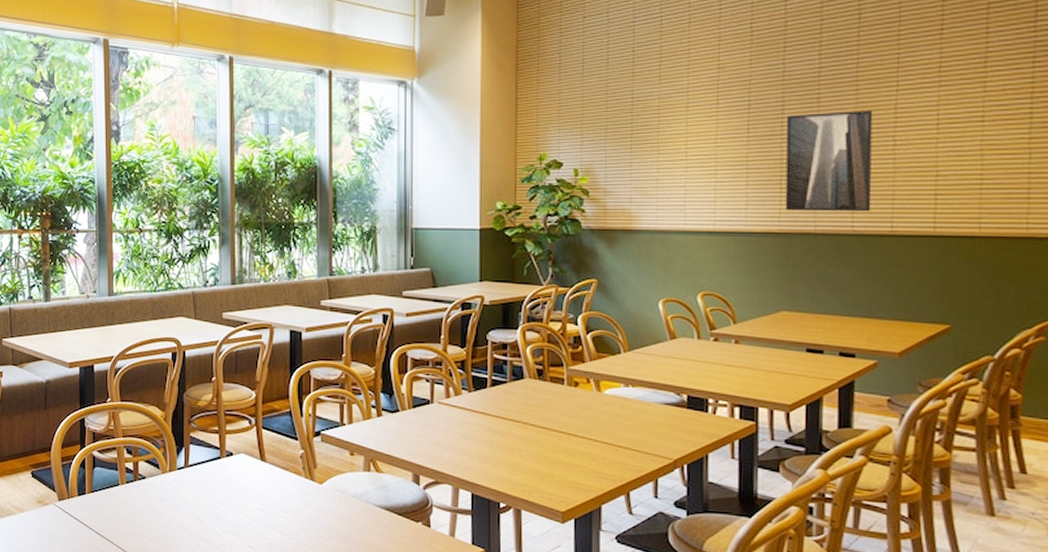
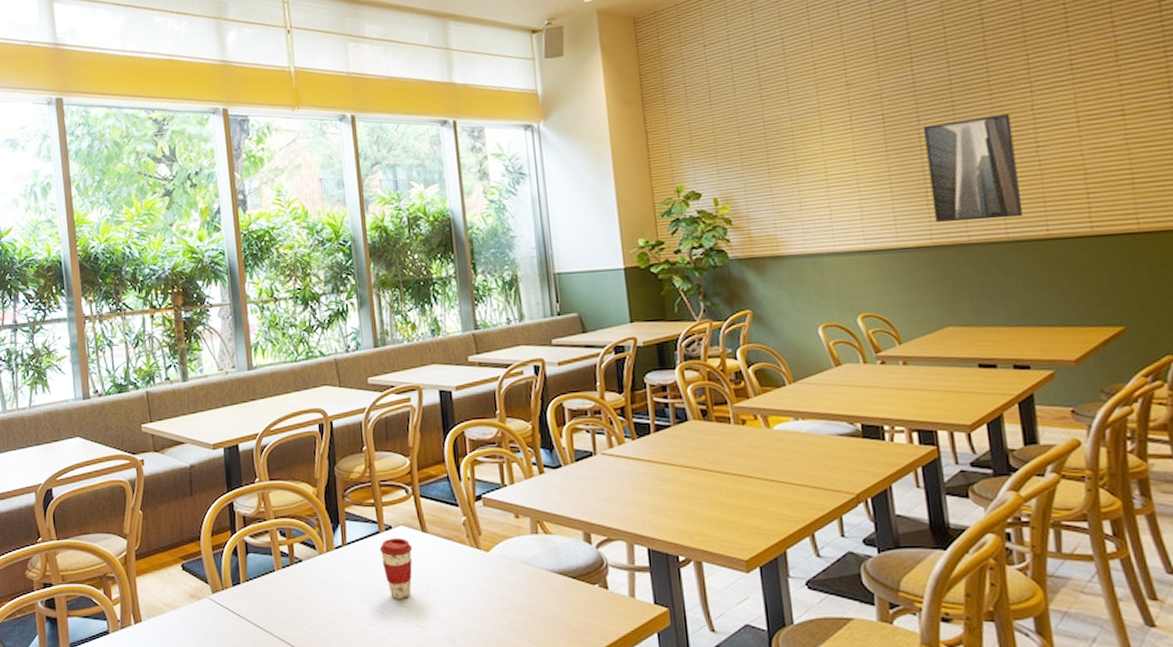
coffee cup: none [219,463,250,521] -> present [379,537,413,599]

